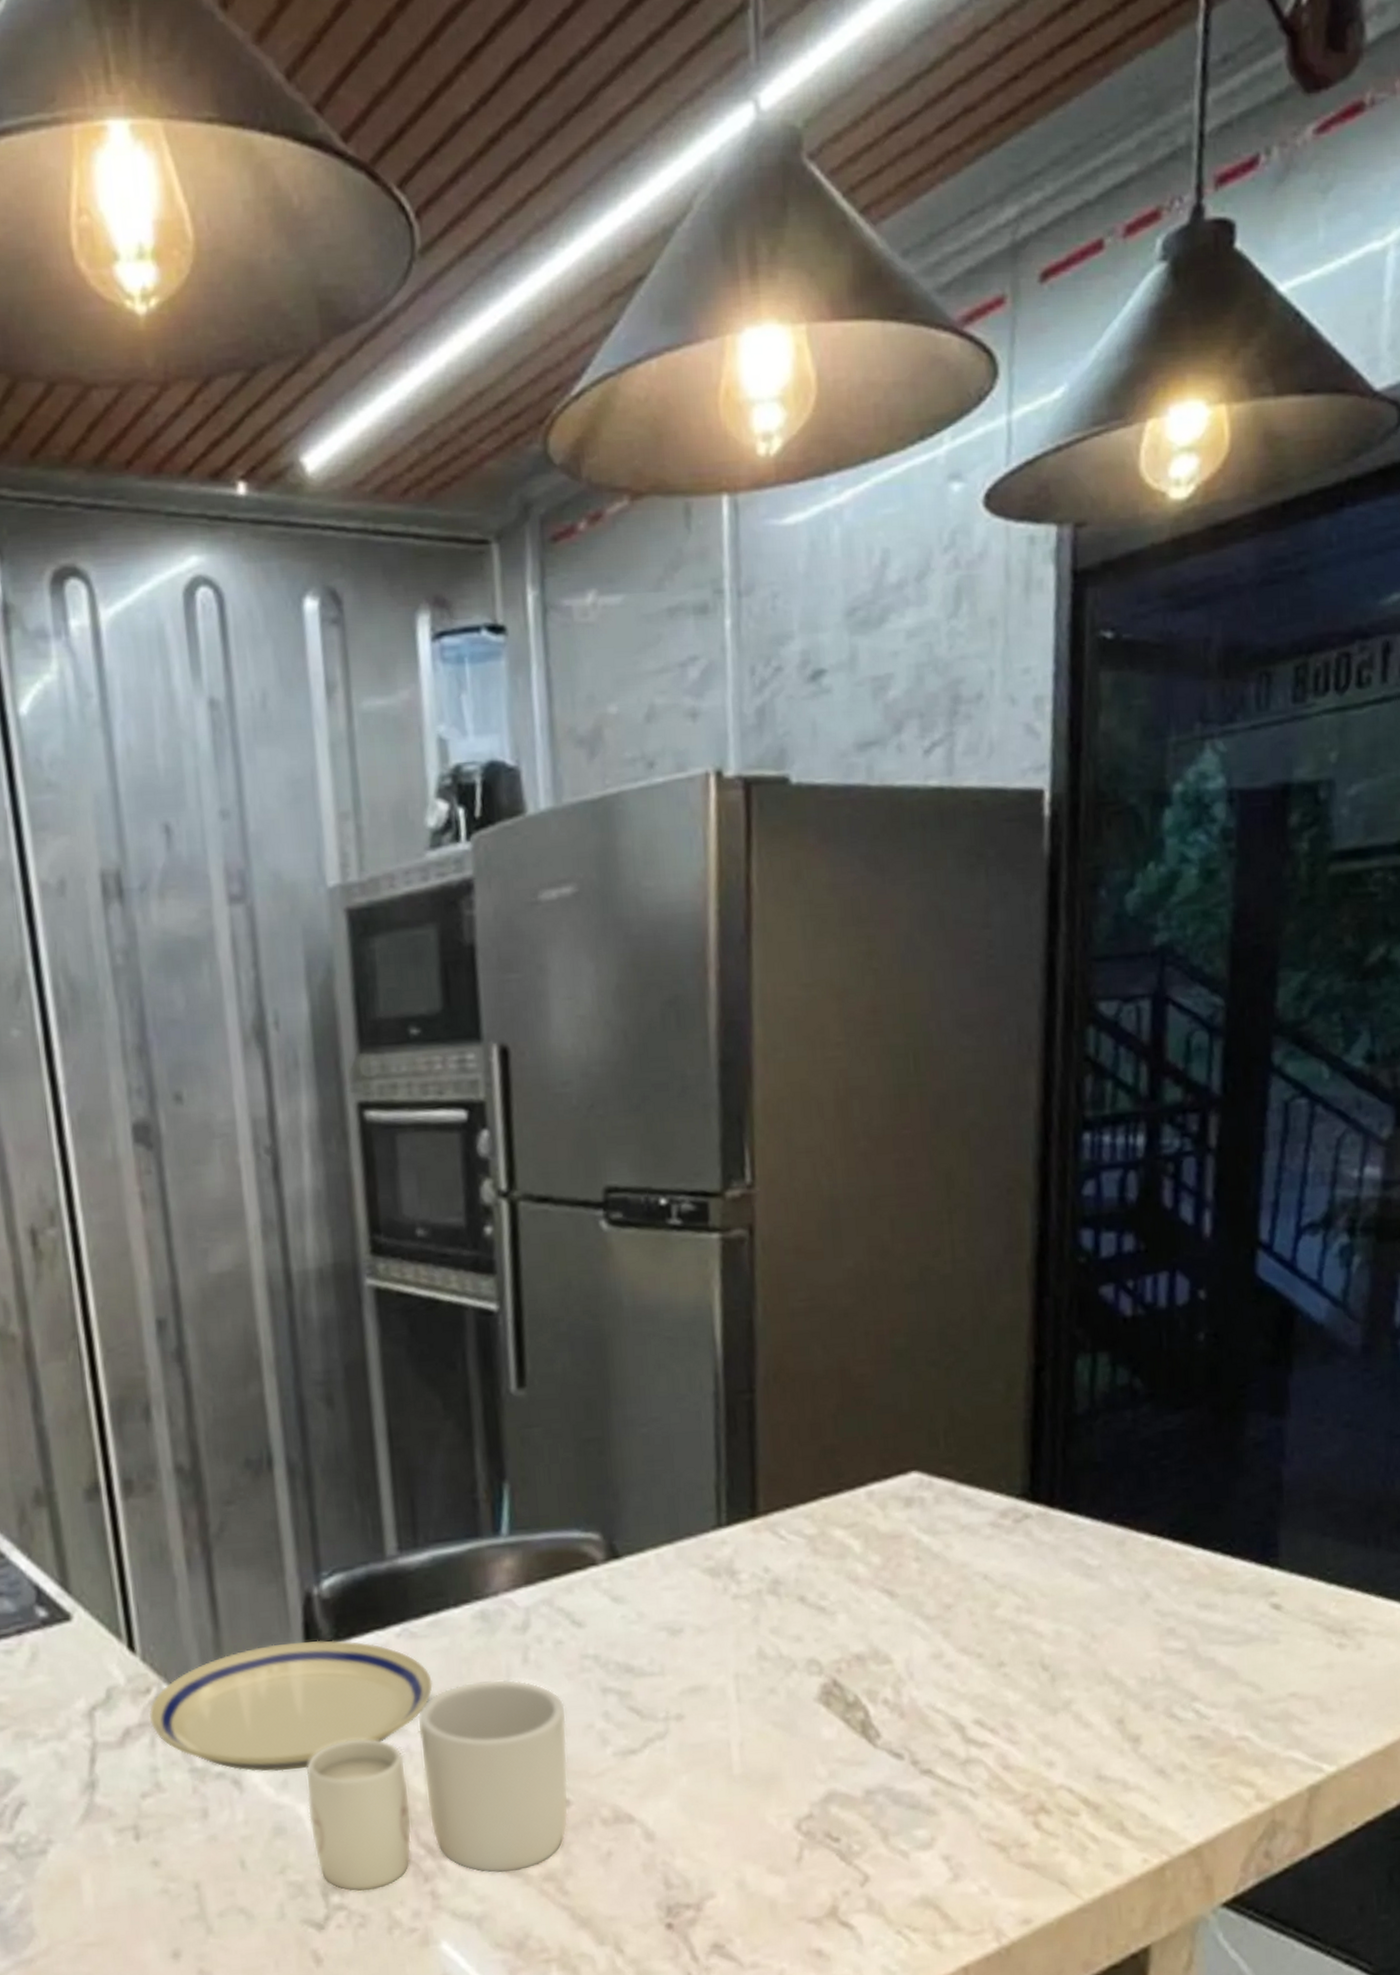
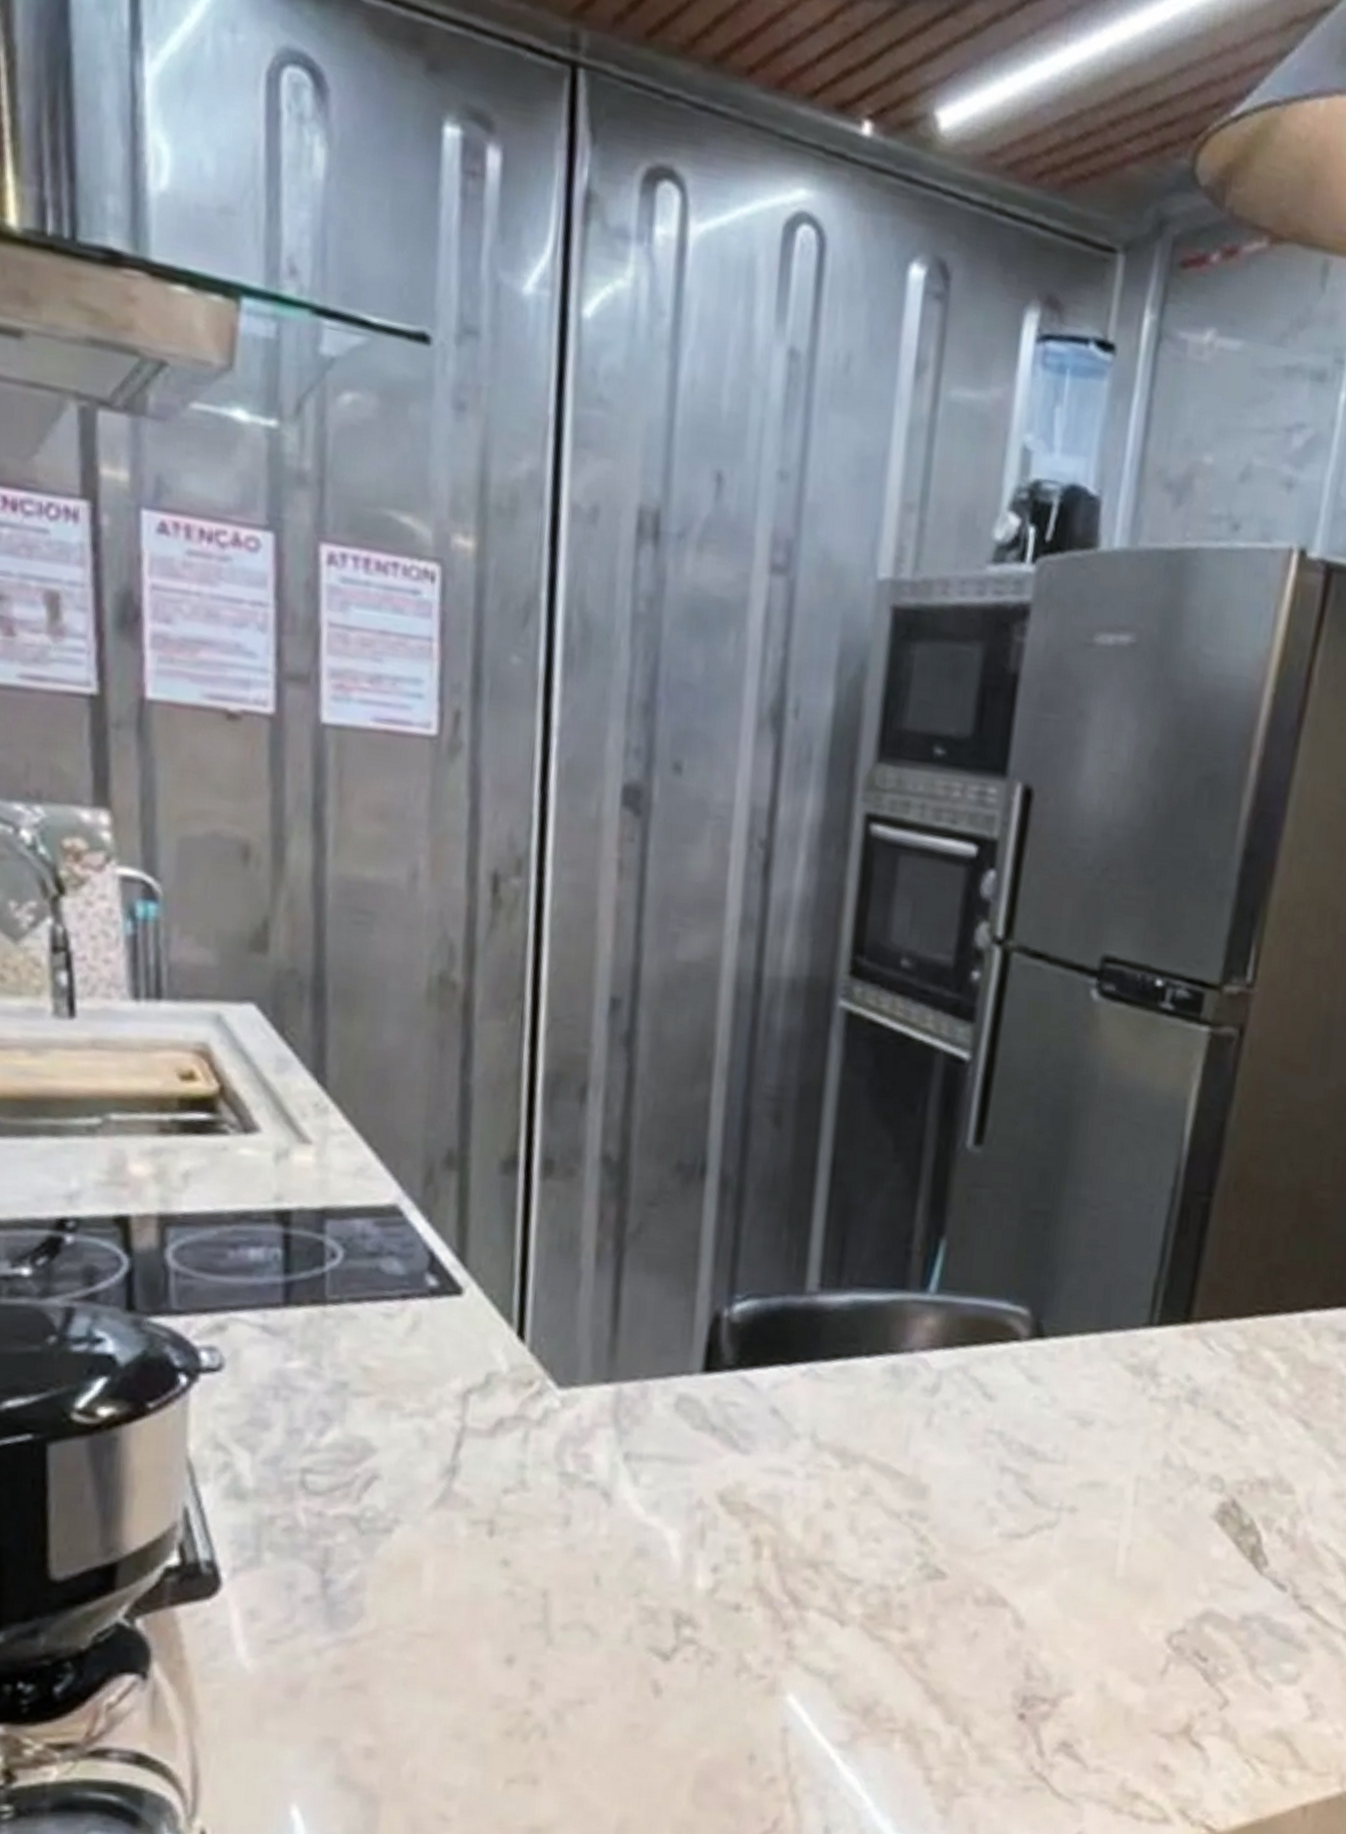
plate: present [149,1640,433,1772] -> none [526,1359,829,1495]
mug: present [306,1739,412,1892] -> none [674,1472,785,1630]
mug: present [418,1679,569,1874] -> none [799,1436,960,1636]

